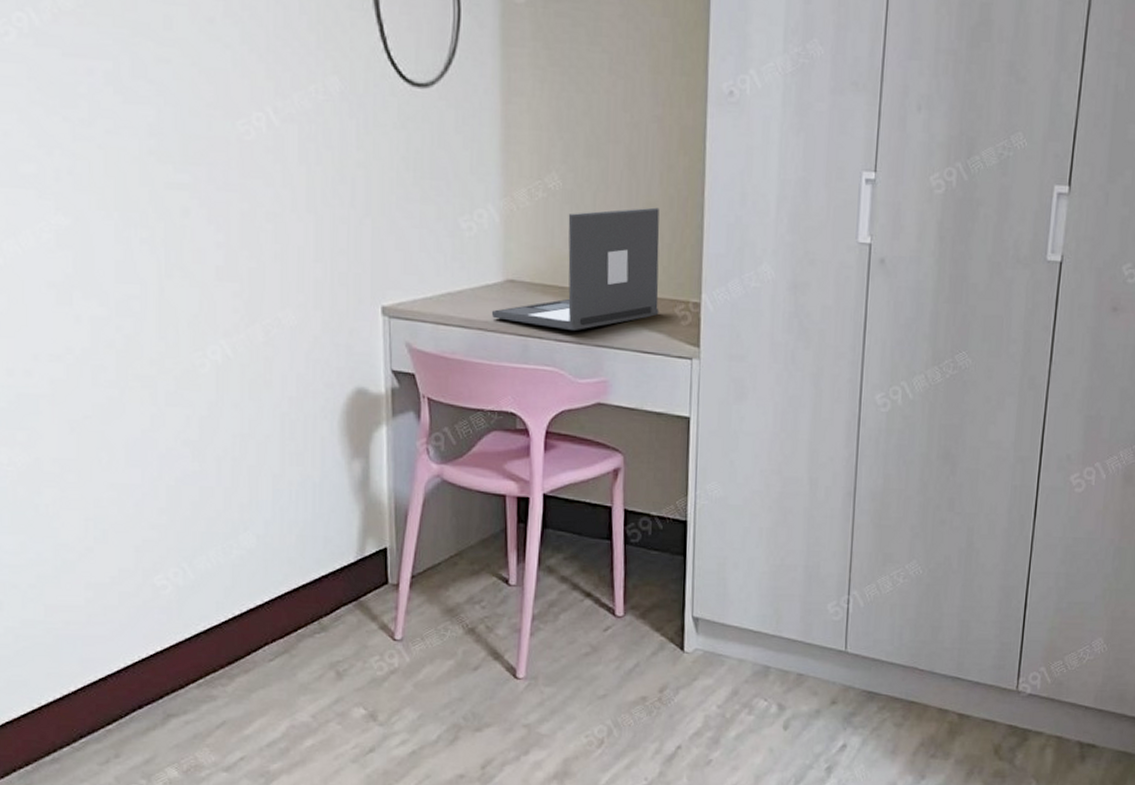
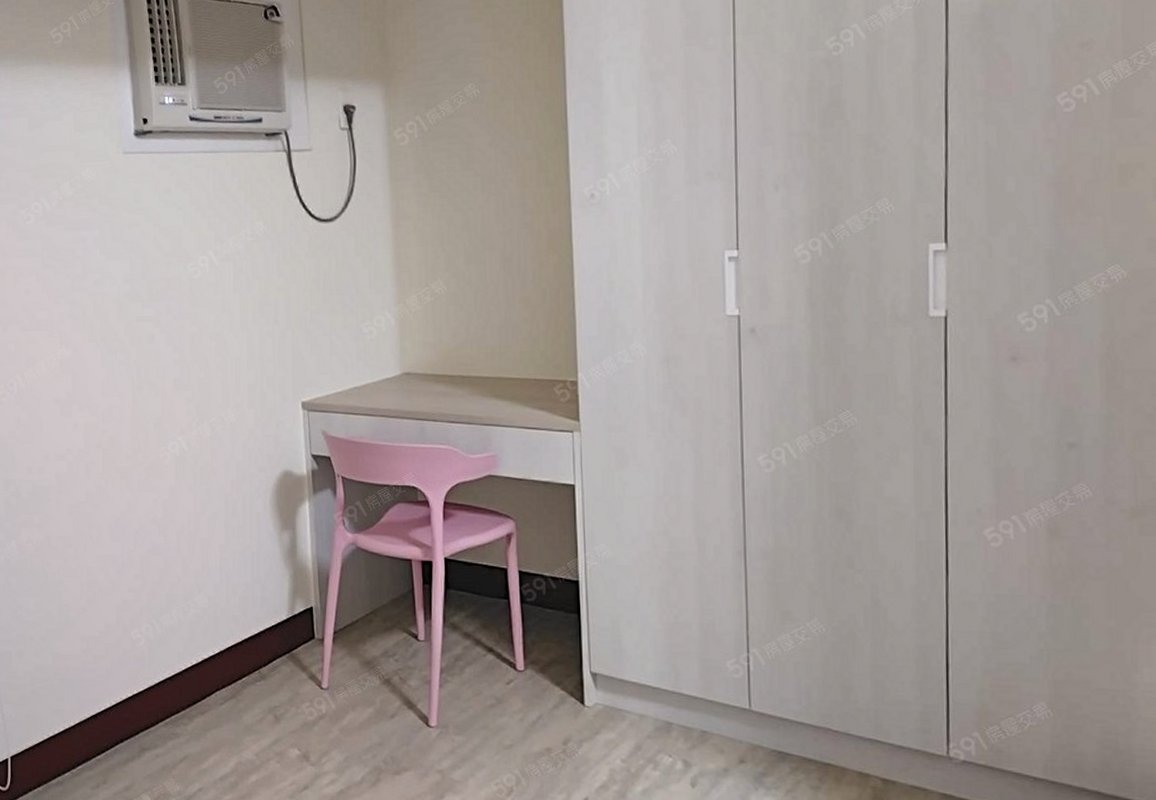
laptop: present [491,207,660,330] -> none [391,301,540,412]

